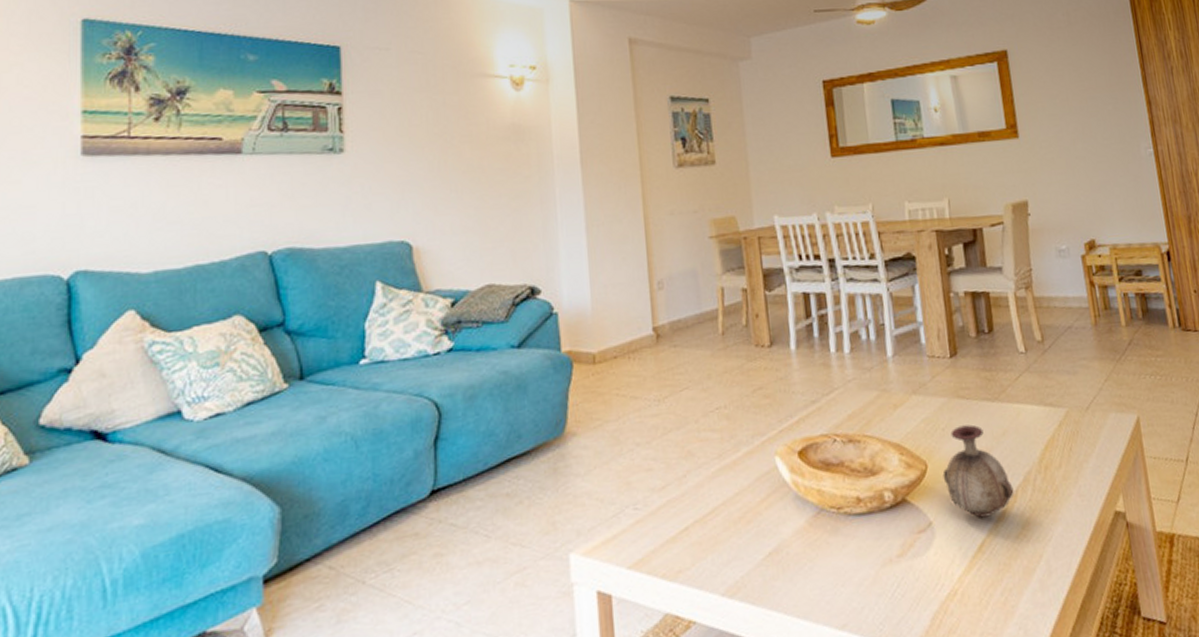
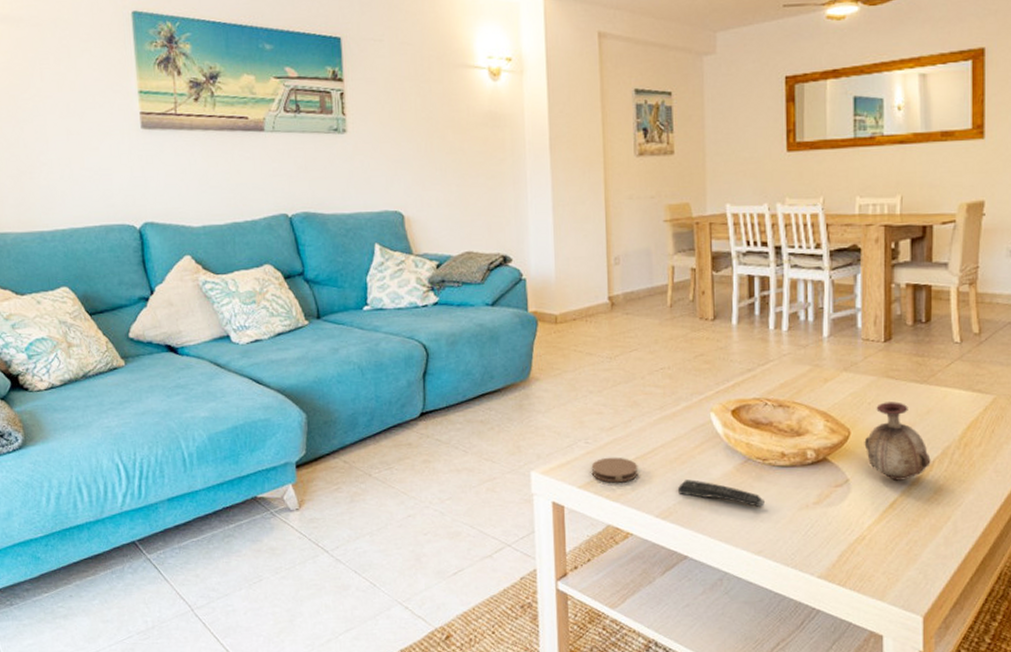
coaster: none [642,523,698,558] -> present [591,457,639,483]
remote control: none [744,542,844,569] -> present [677,479,765,507]

